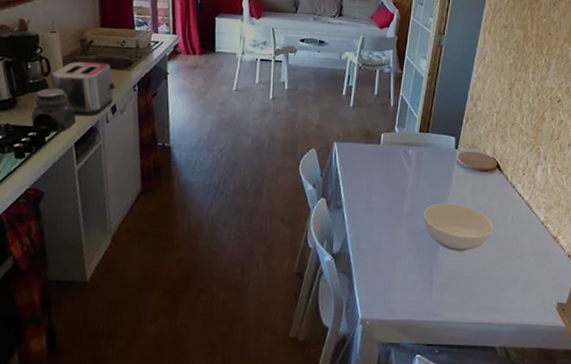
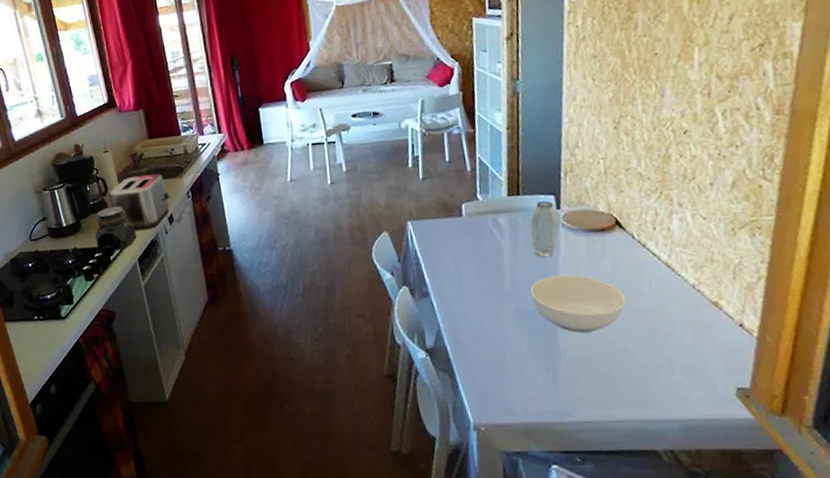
vase: none [431,140,455,187] -> present [530,201,559,258]

